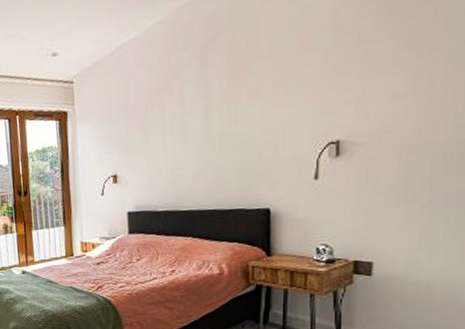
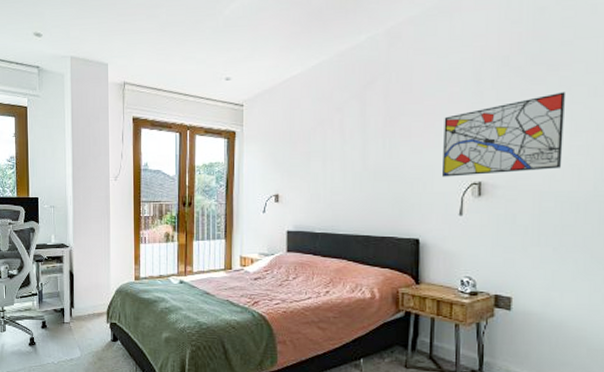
wall art: none [294,25,443,139] -> present [441,91,566,177]

